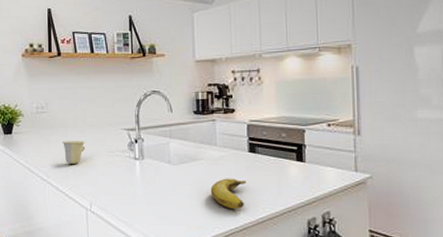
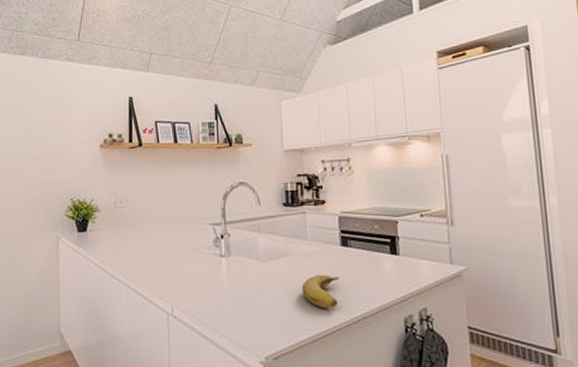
cup: present [62,141,86,164] -> none [141,237,168,263]

